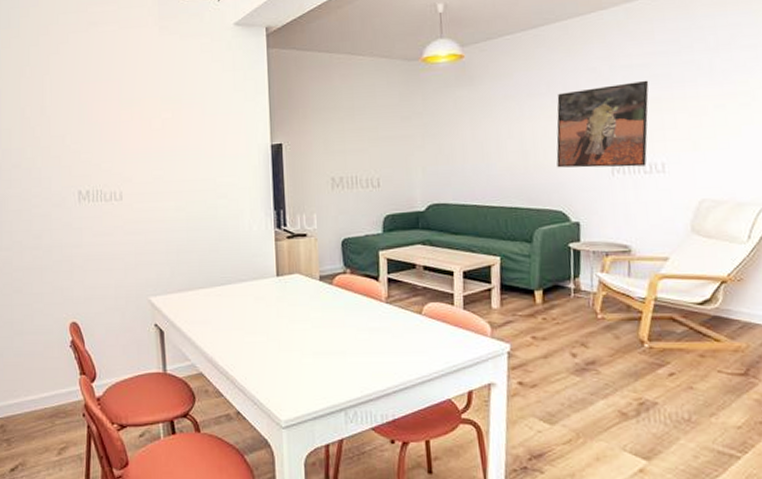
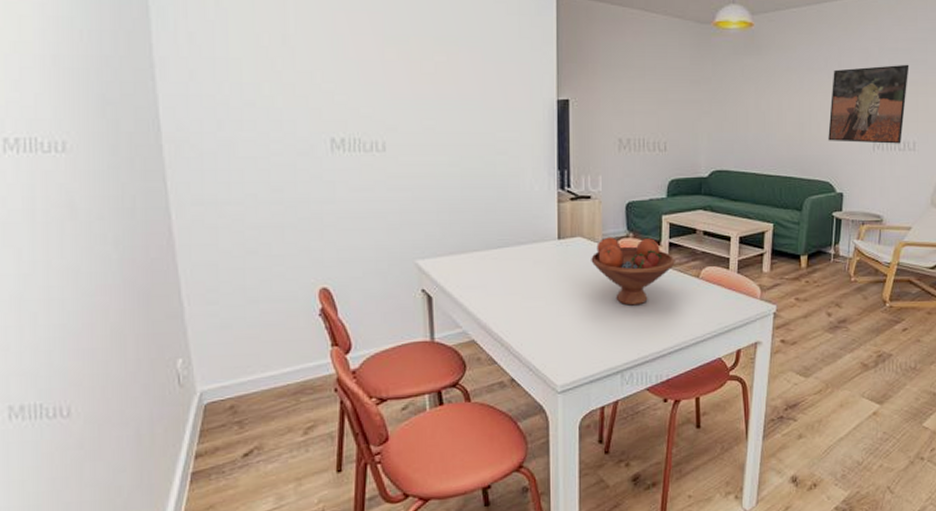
fruit bowl: none [309,273,395,342] -> present [591,237,675,306]

